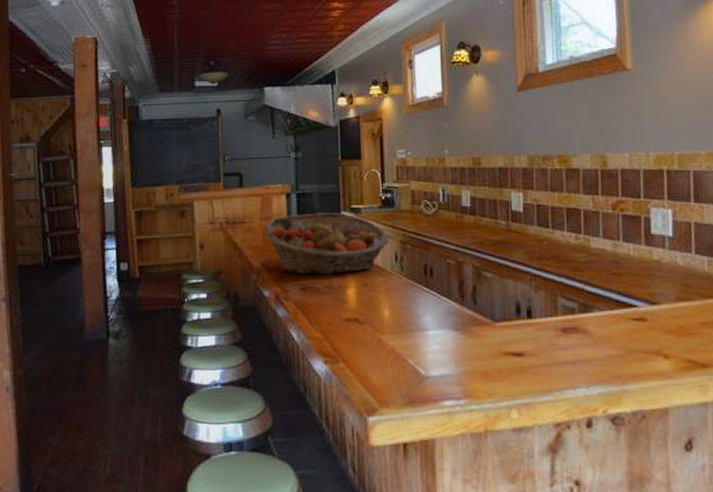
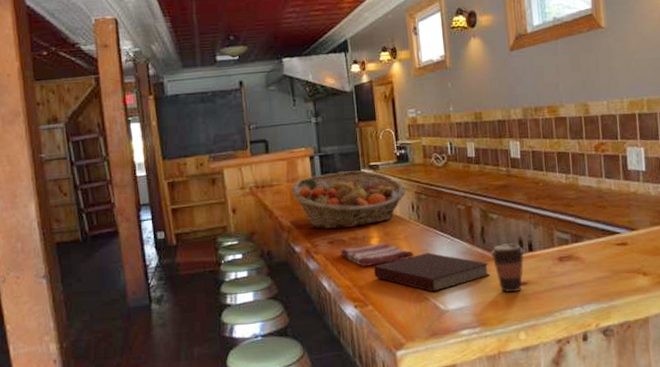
dish towel: none [311,294,395,320] -> present [339,243,414,268]
notebook: none [348,309,481,355] -> present [373,252,491,293]
coffee cup: none [482,307,523,363] -> present [490,243,525,292]

